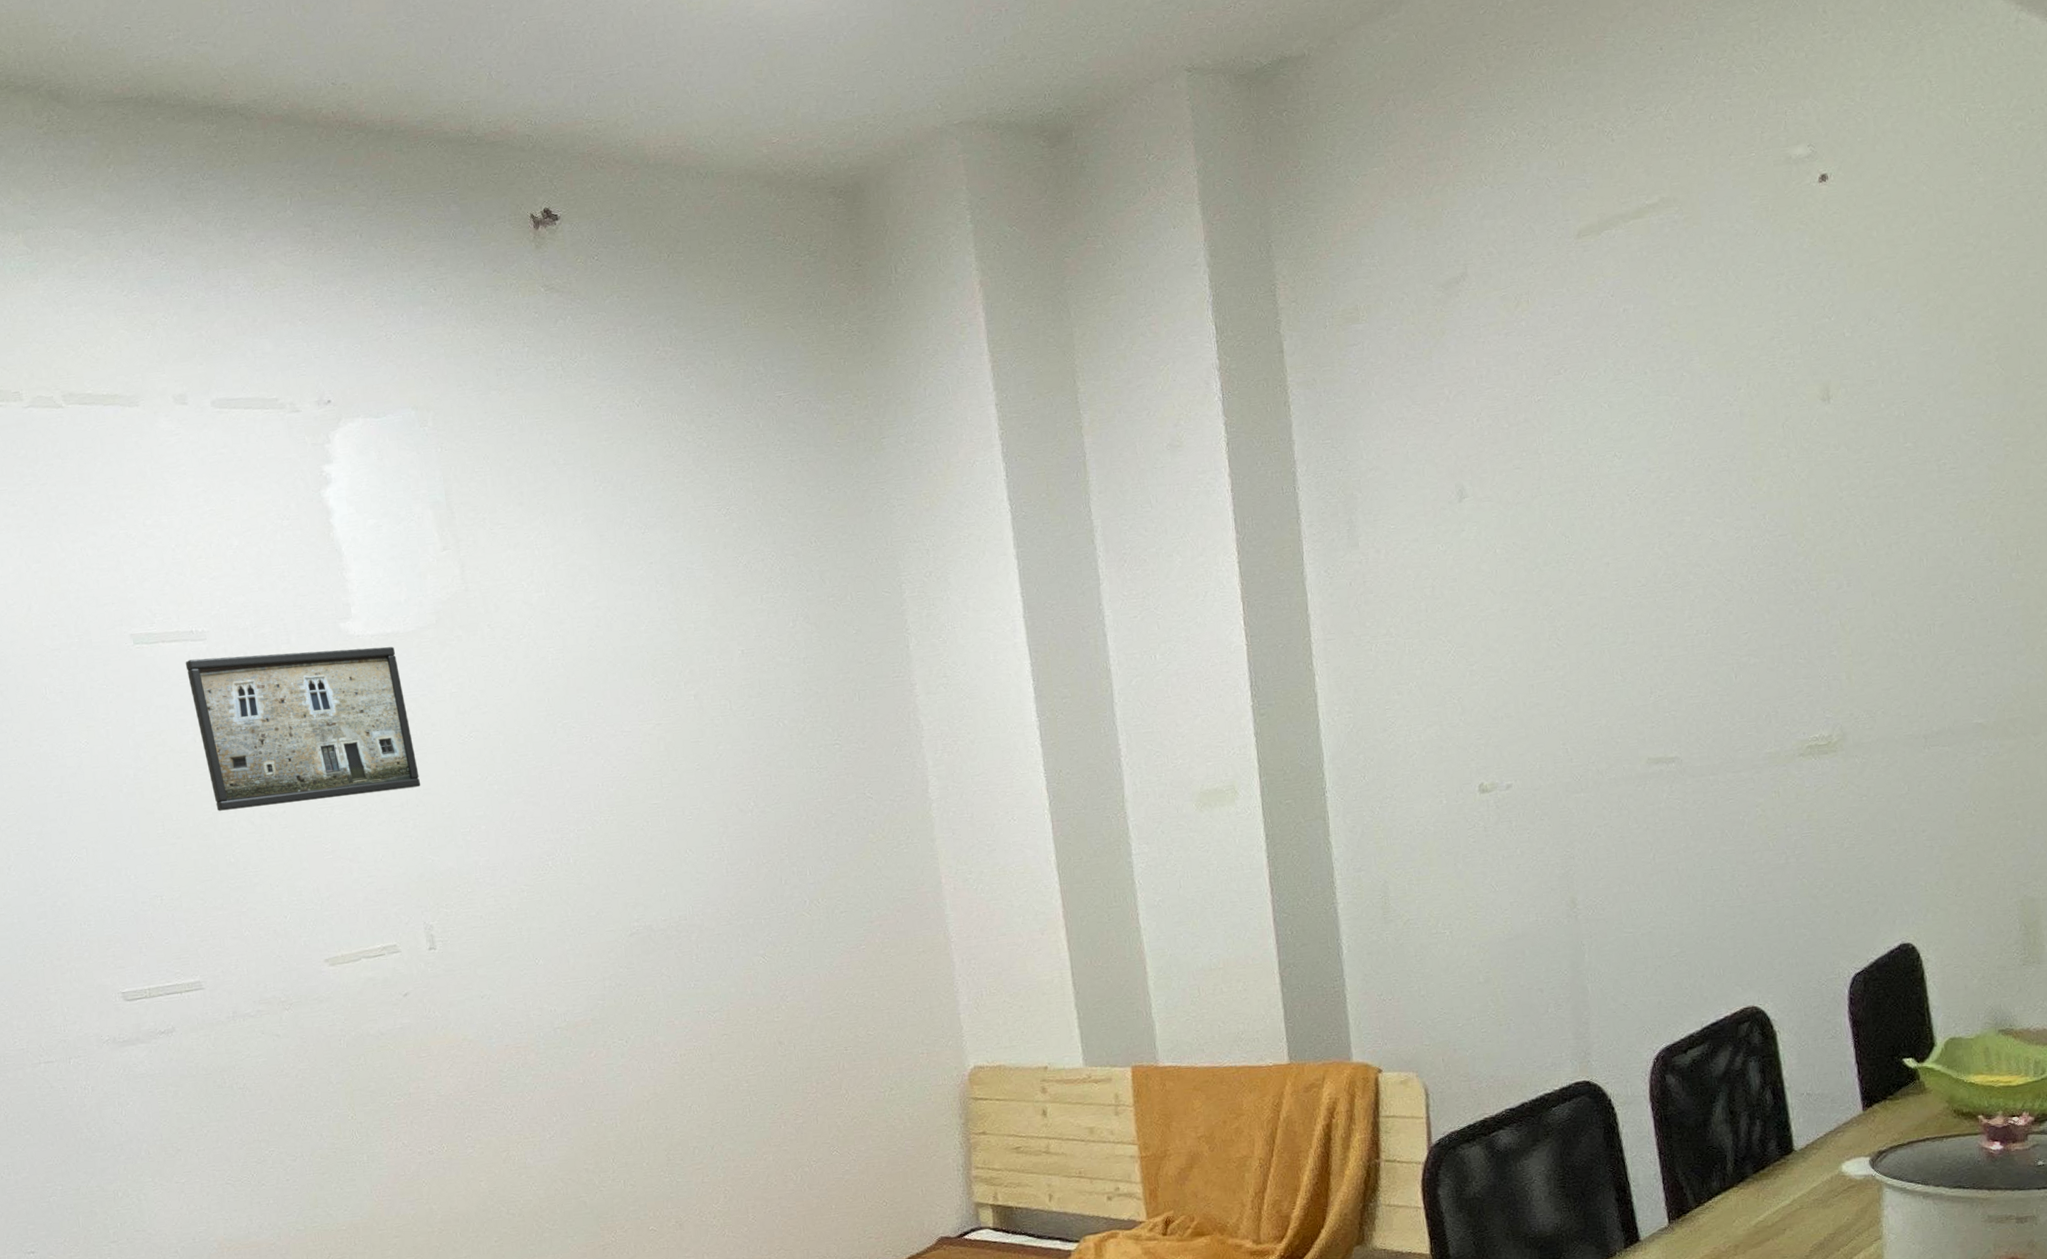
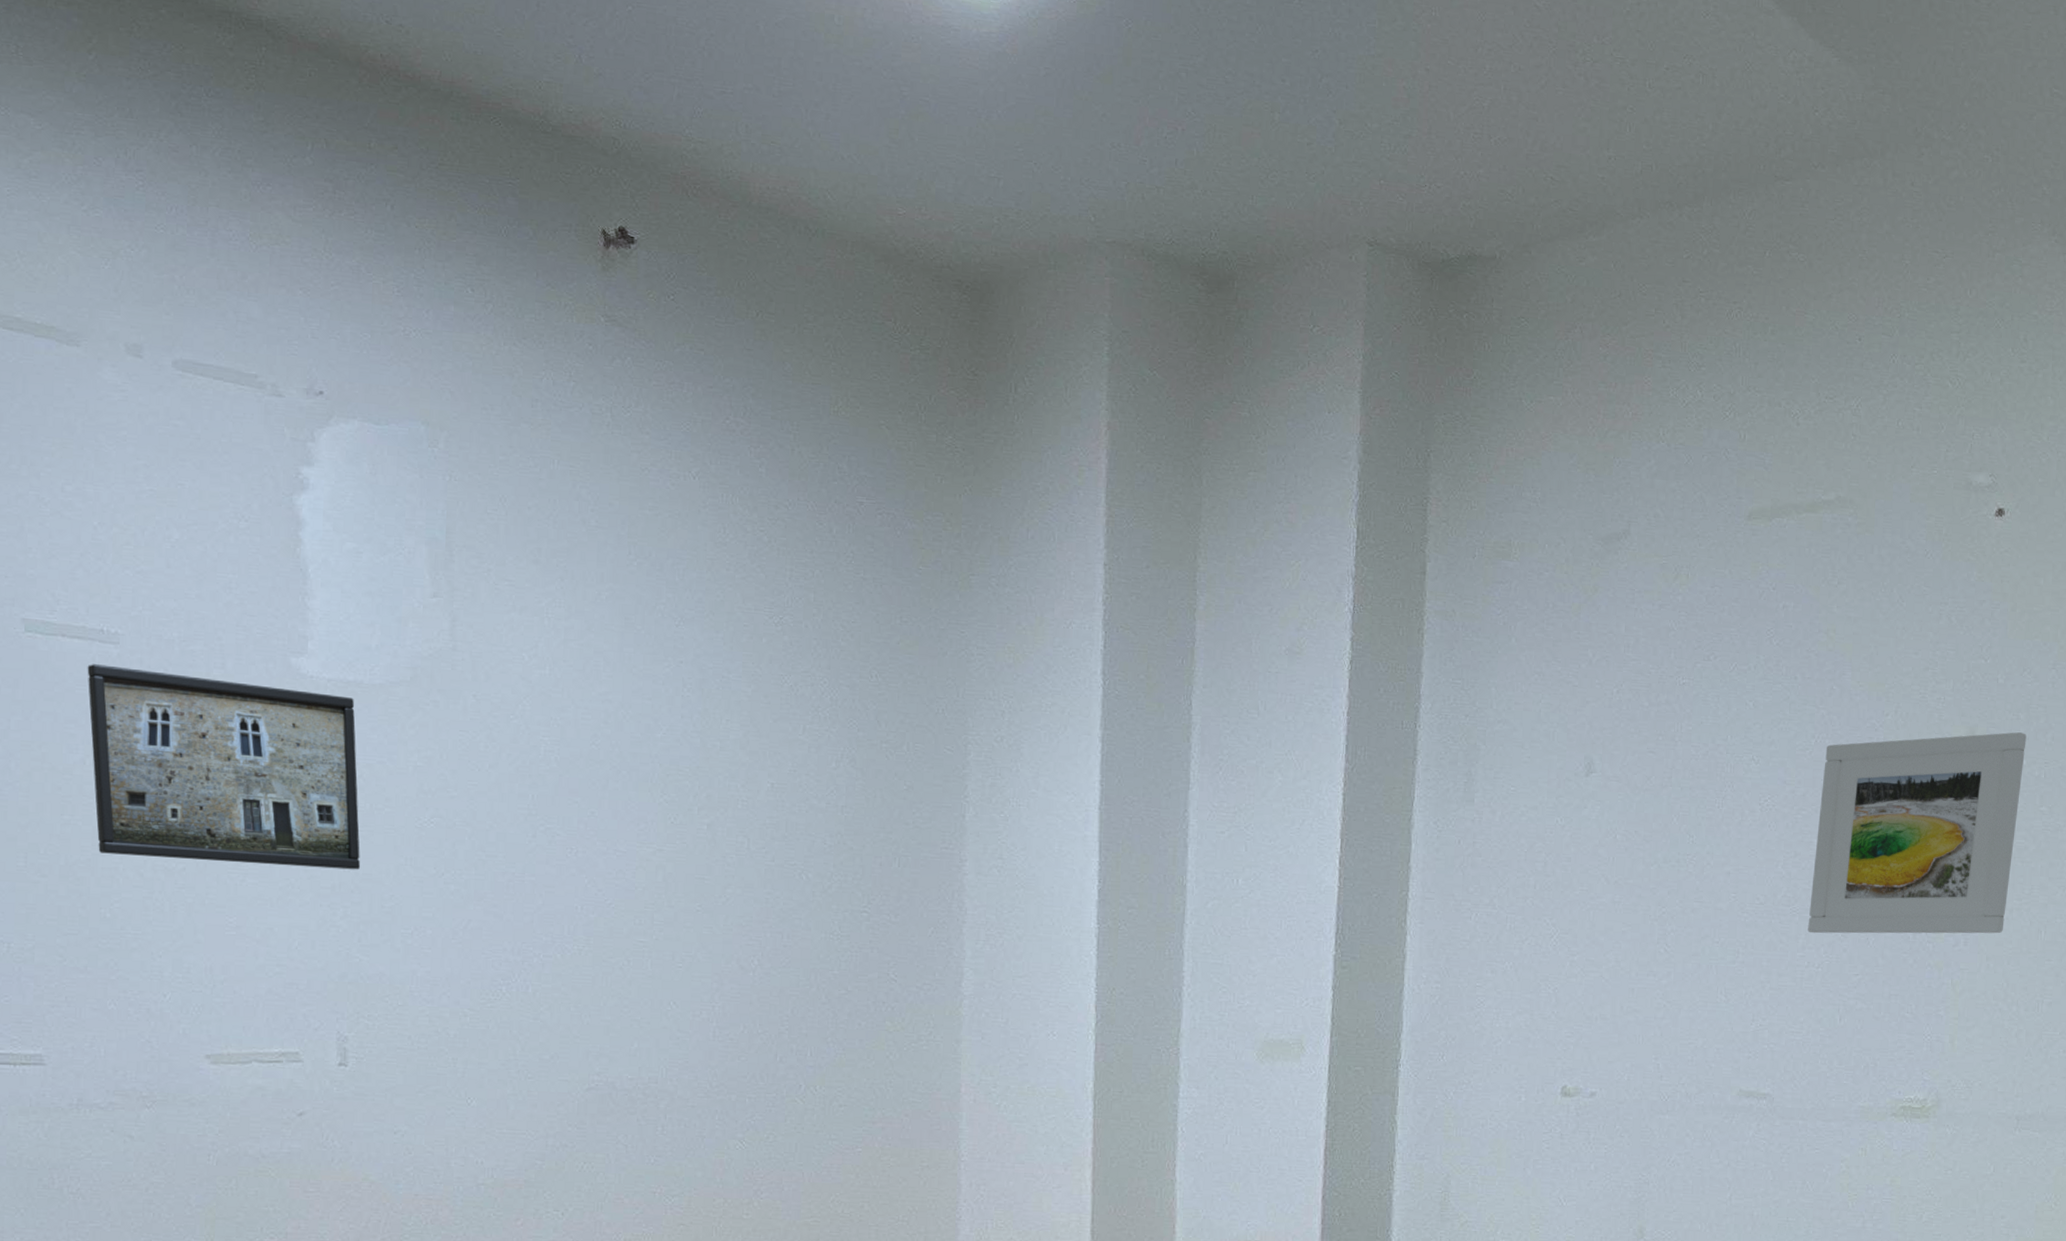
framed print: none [1684,378,1885,604] -> present [1808,732,2027,934]

